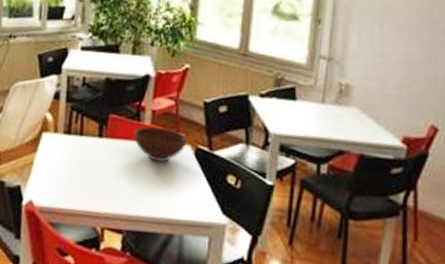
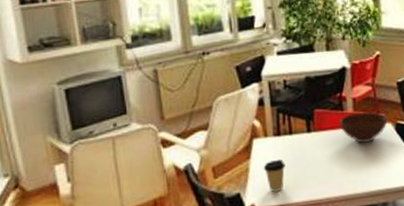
coffee cup: none [47,159,71,193] -> present [263,159,286,192]

